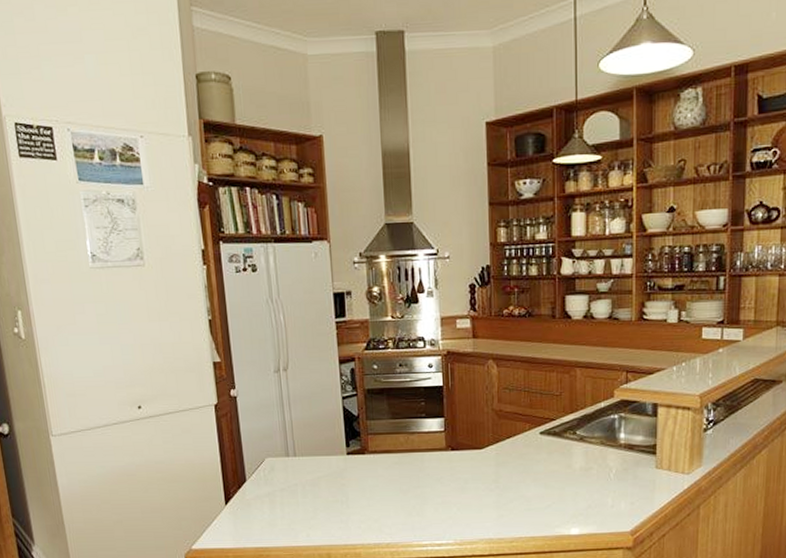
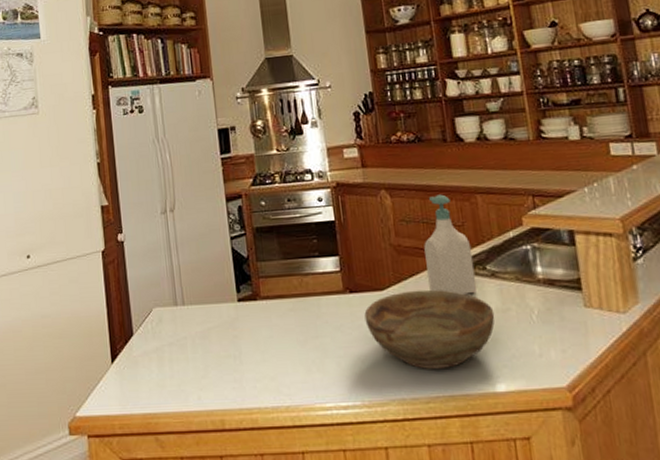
bowl: none [463,449,578,516] -> present [364,289,495,370]
soap bottle: none [523,366,566,455] -> present [424,194,477,295]

